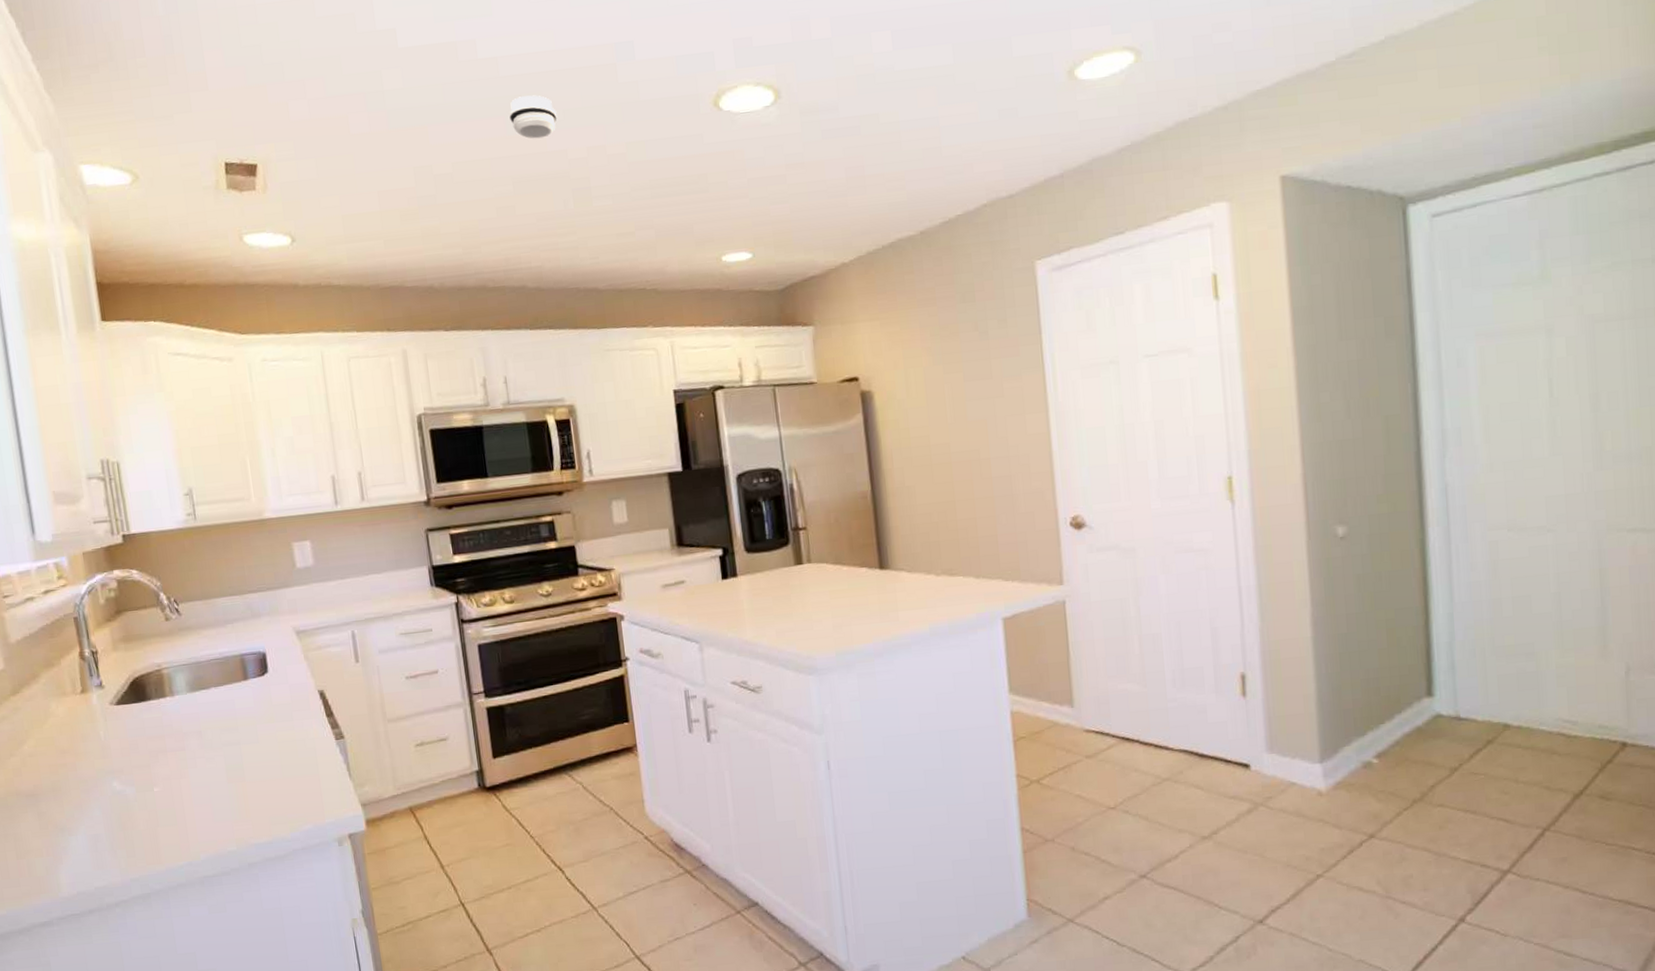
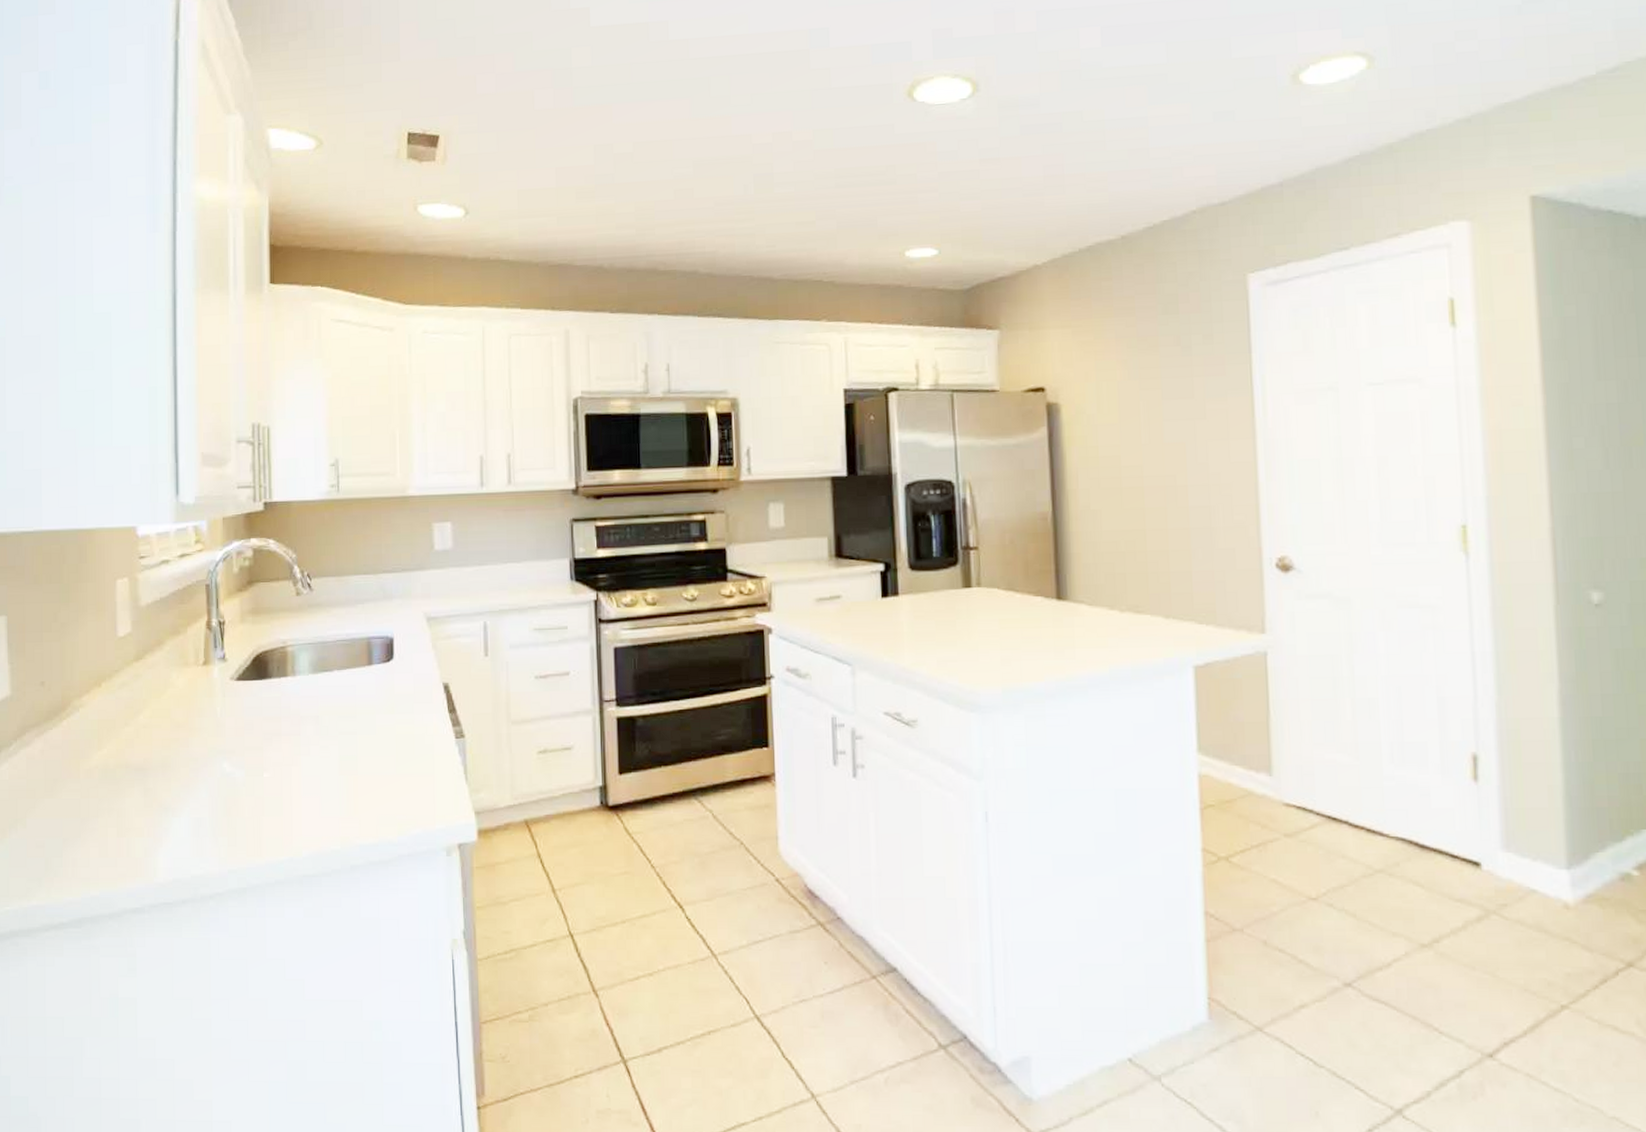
smoke detector: present [509,95,557,139] -> none [696,78,745,122]

